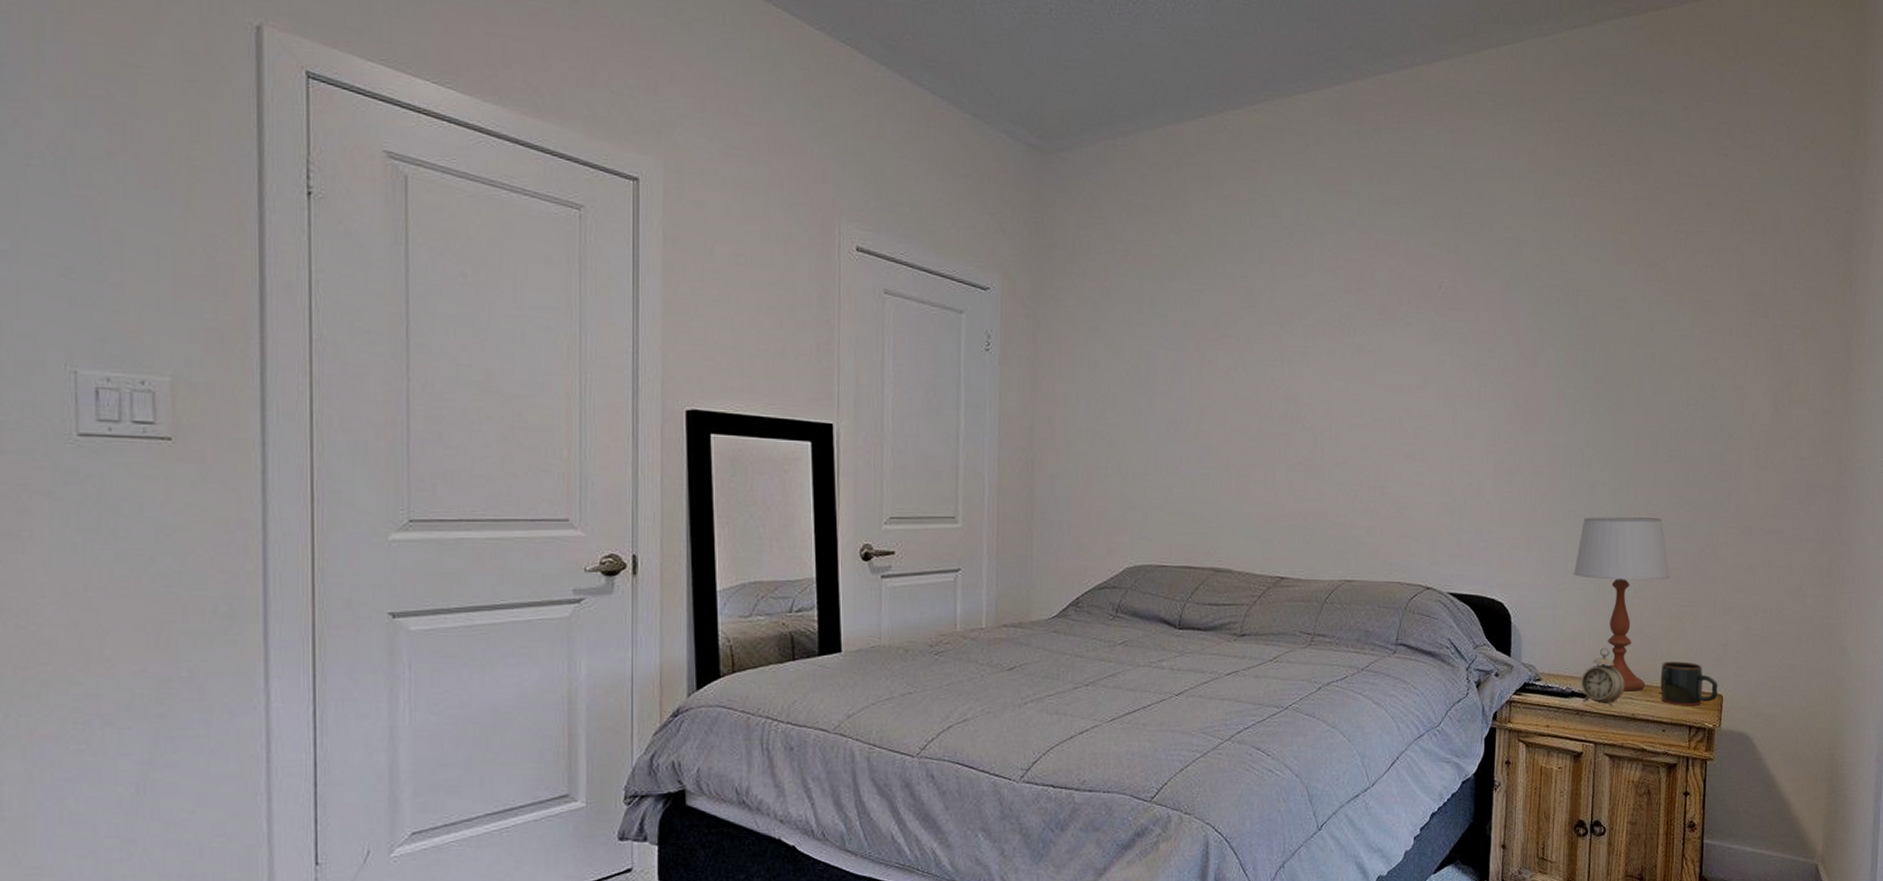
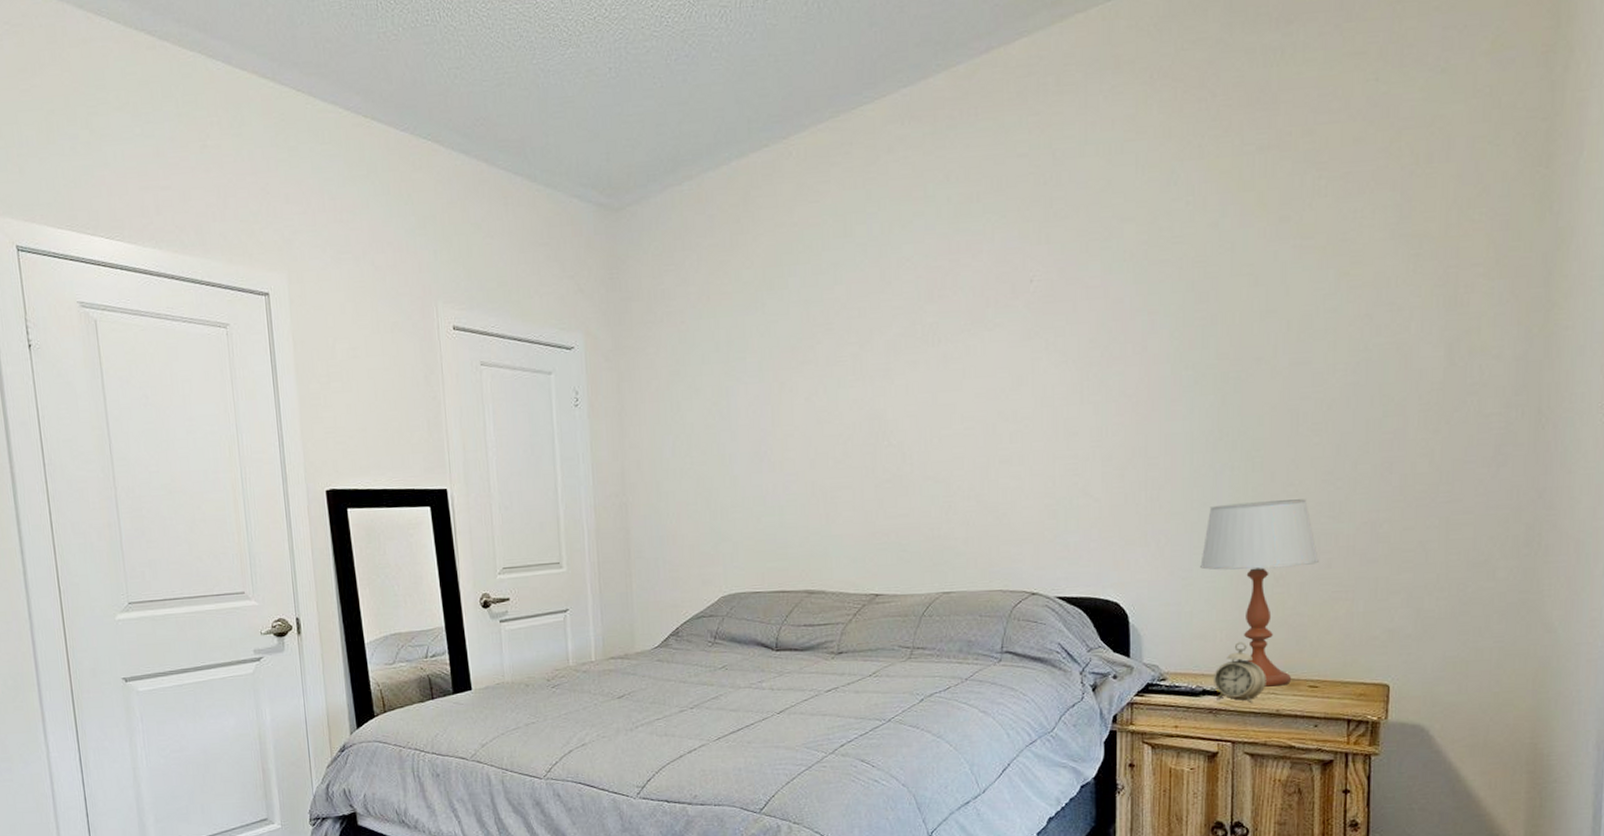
mug: present [1660,661,1718,706] -> none [1309,651,1383,699]

